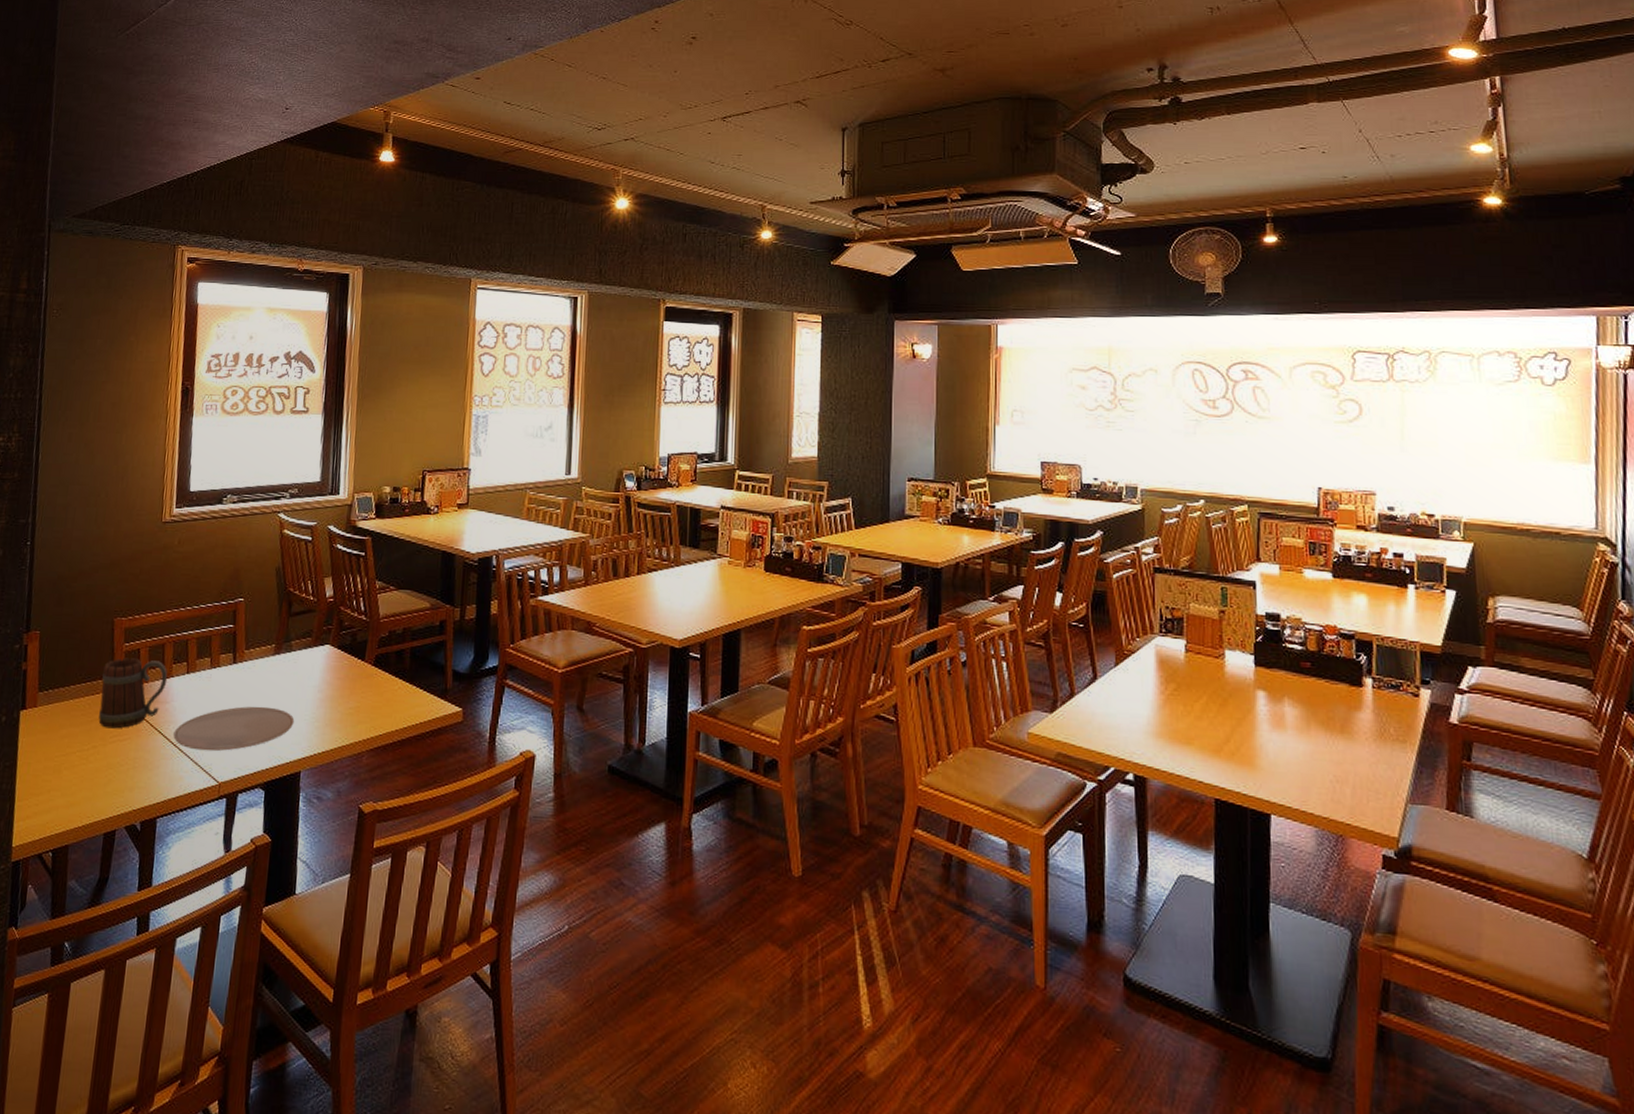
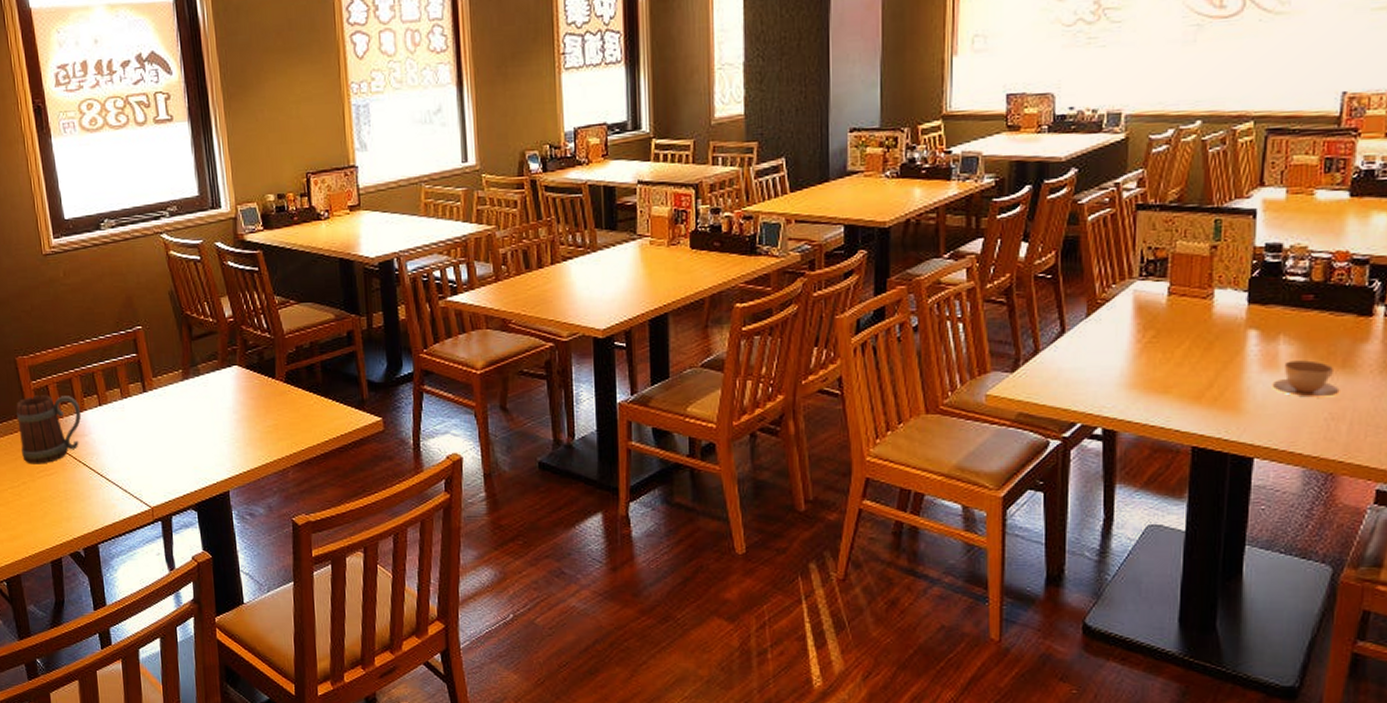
plate: present [173,706,295,751] -> none [98,431,215,479]
teacup: none [1281,722,1341,760] -> present [1272,360,1340,398]

